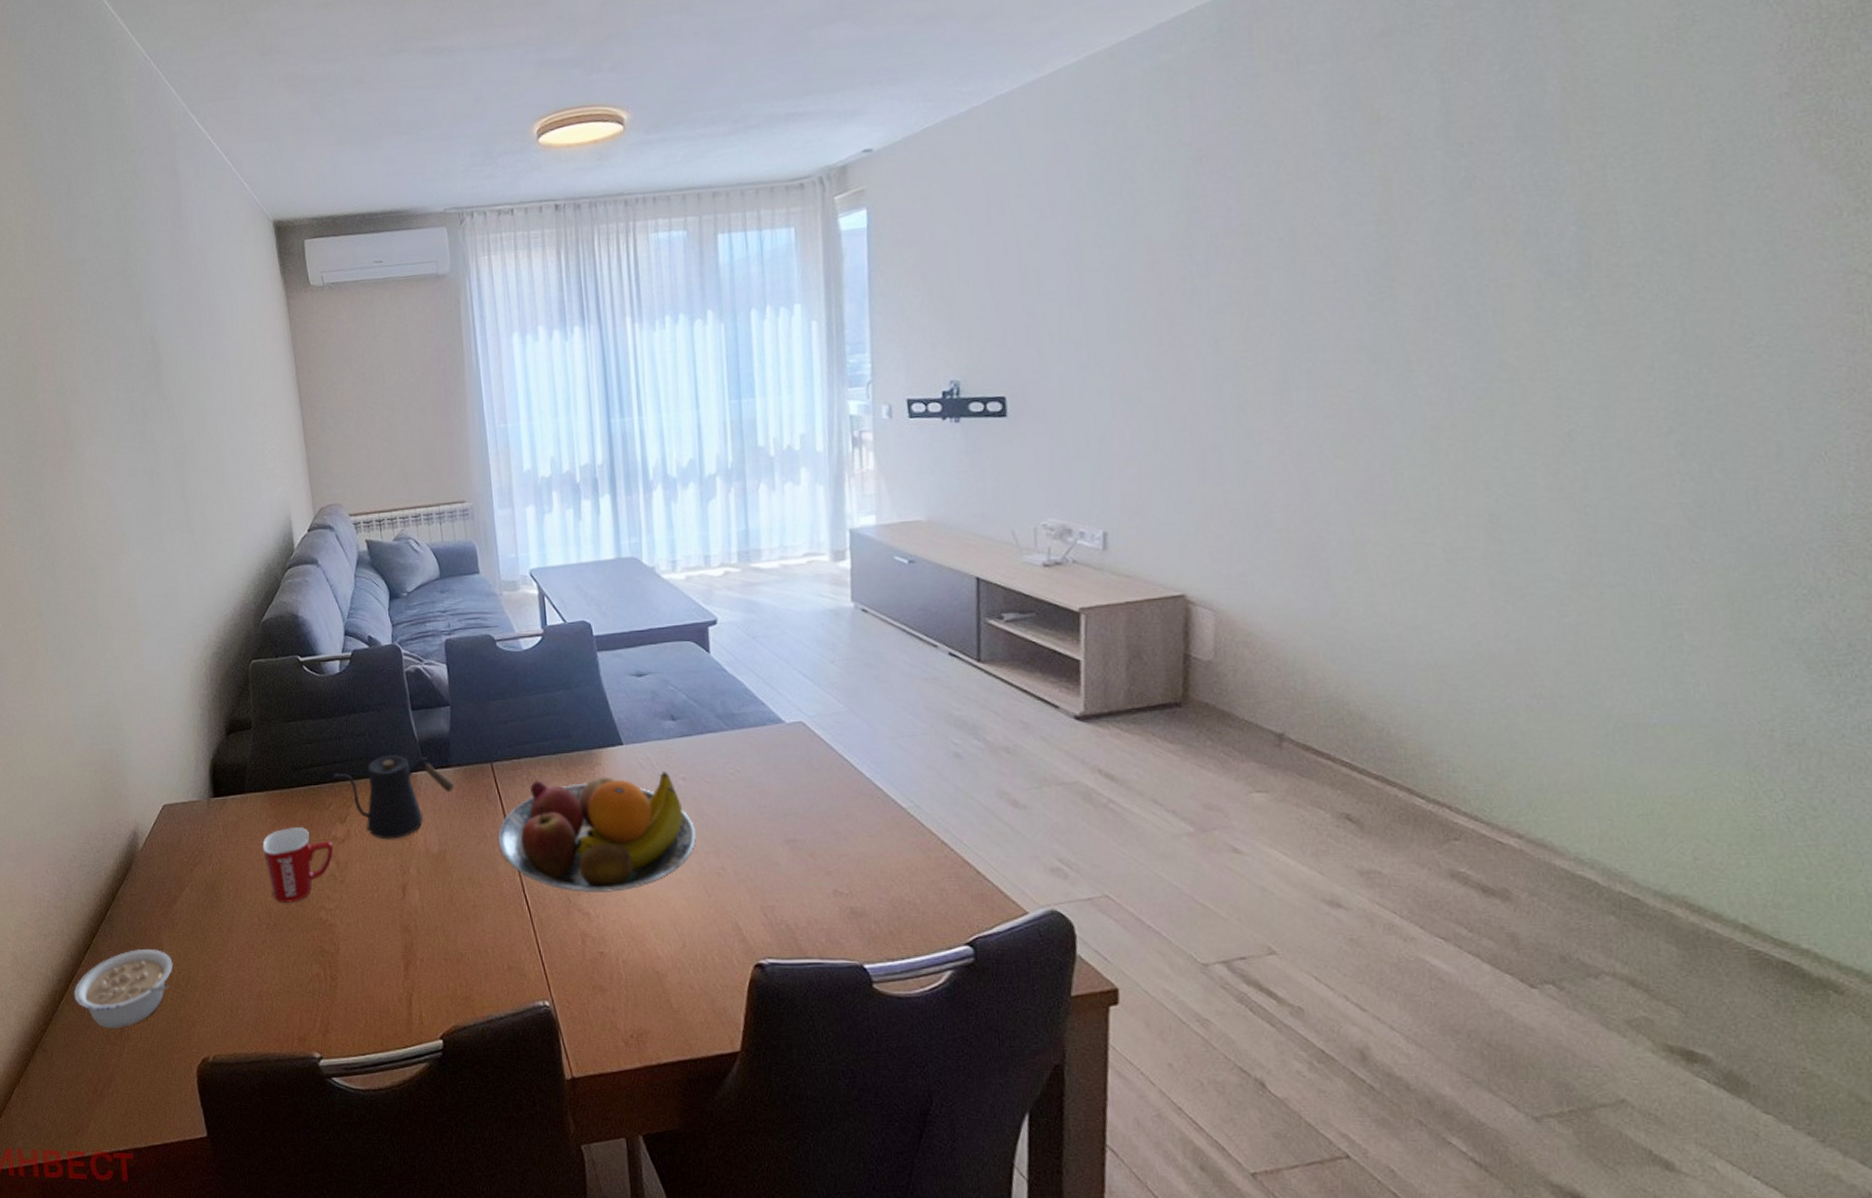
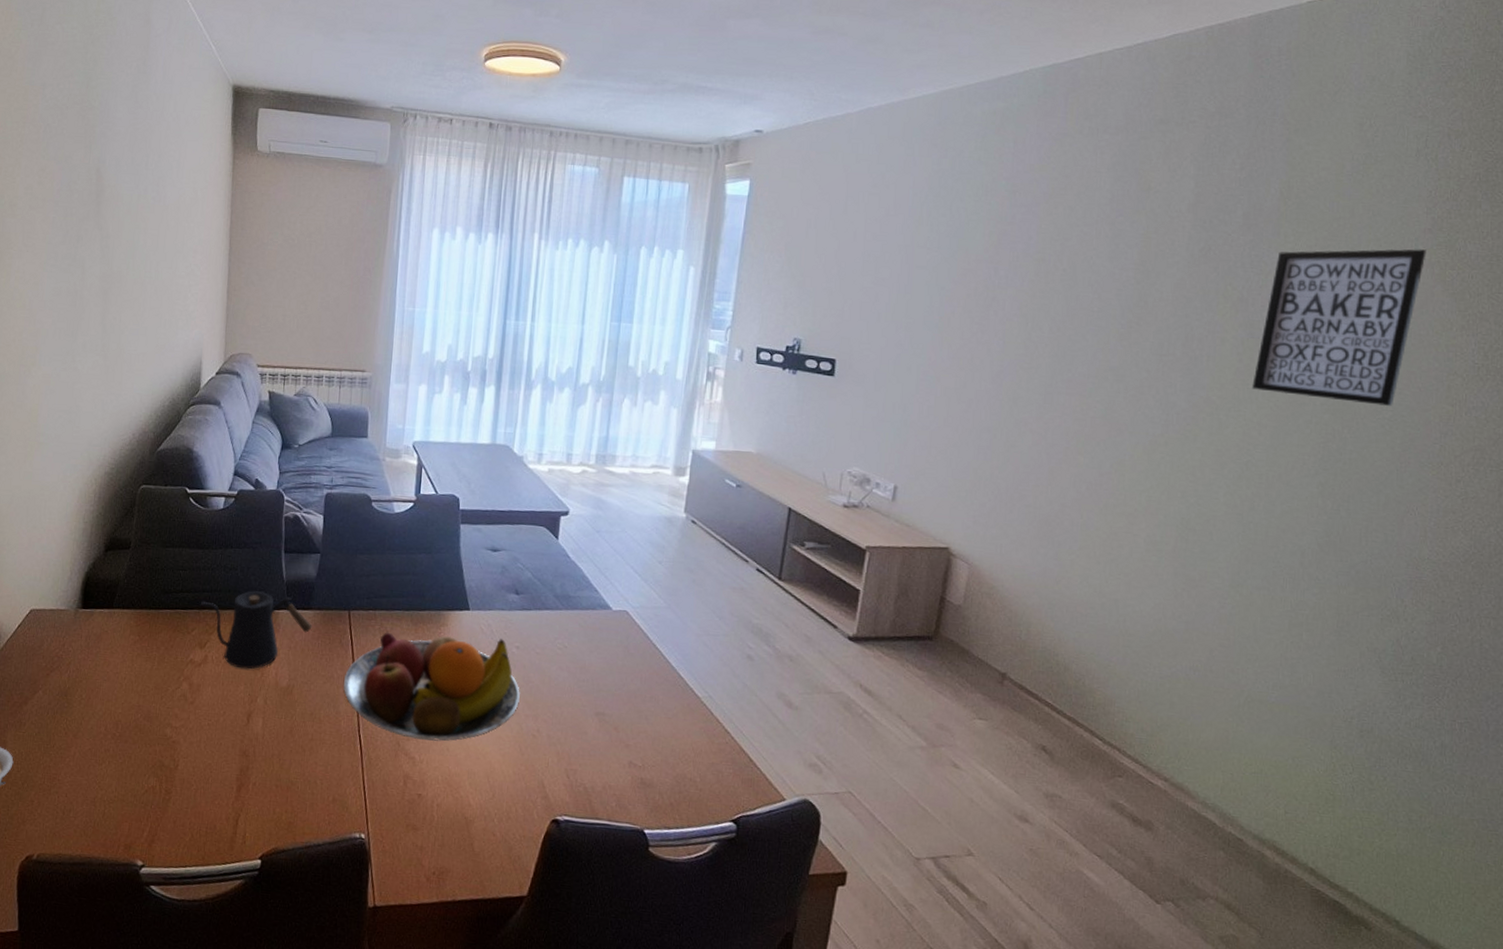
mug: present [262,827,334,903] -> none [121,646,190,717]
wall art: none [1561,120,1788,341] -> present [1252,249,1427,406]

